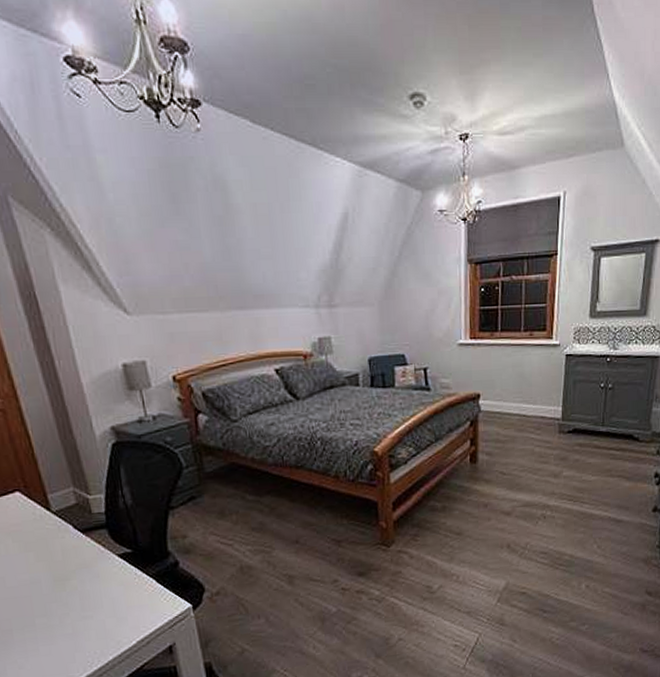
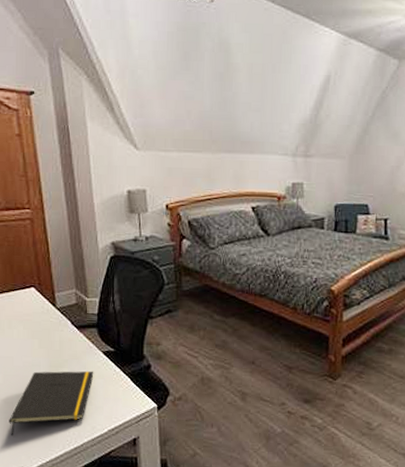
notepad: none [10,578,111,669] -> present [9,370,94,436]

